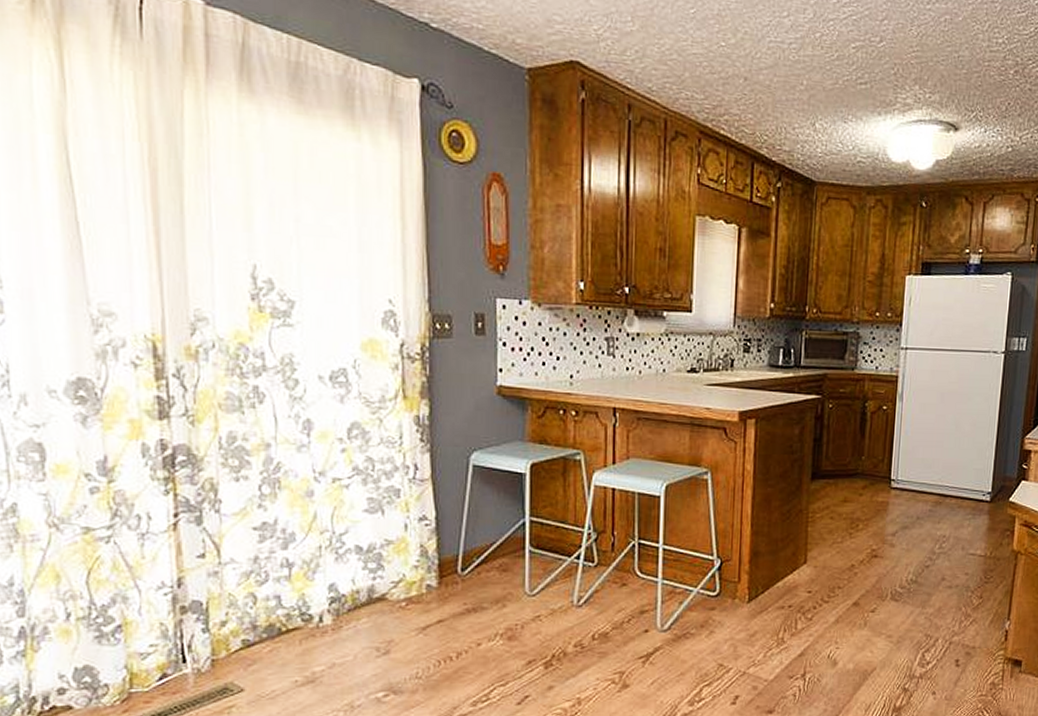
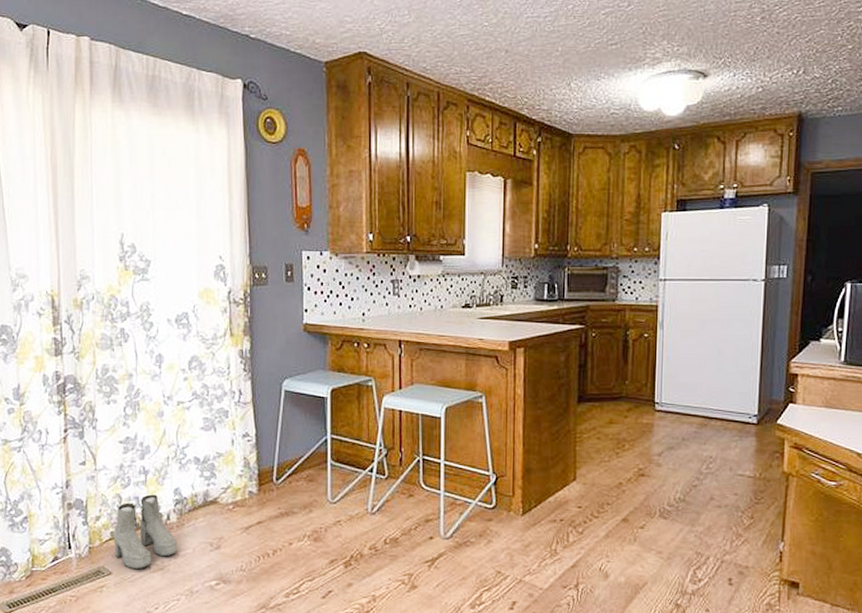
boots: none [245,592,334,684] -> present [113,494,178,570]

